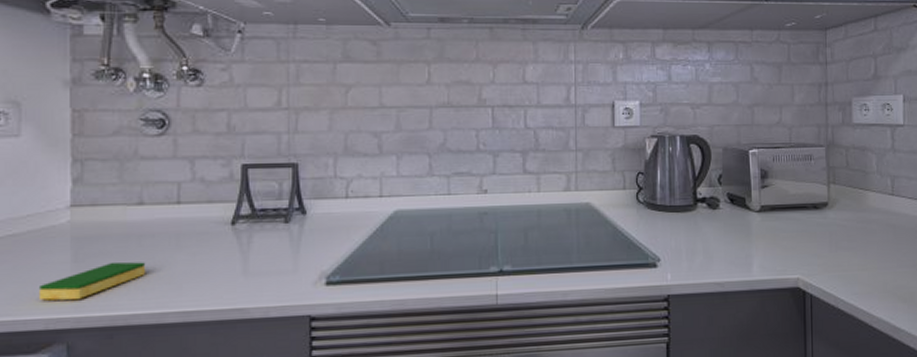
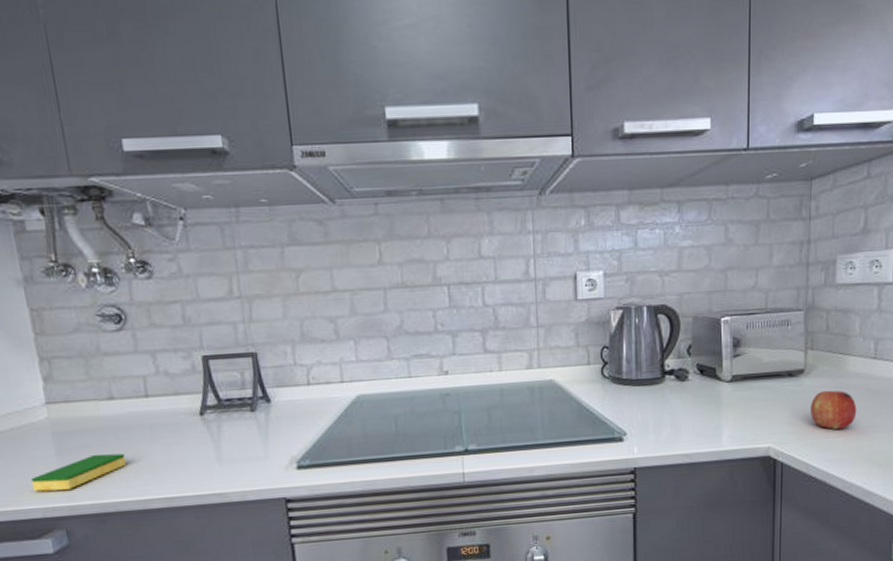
fruit: none [836,223,879,263] -> present [810,390,857,430]

